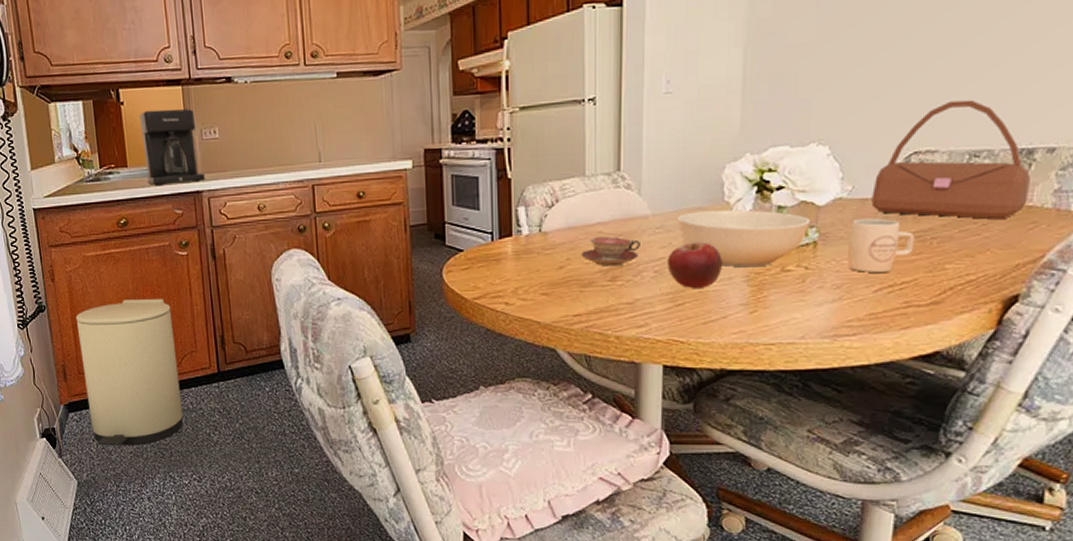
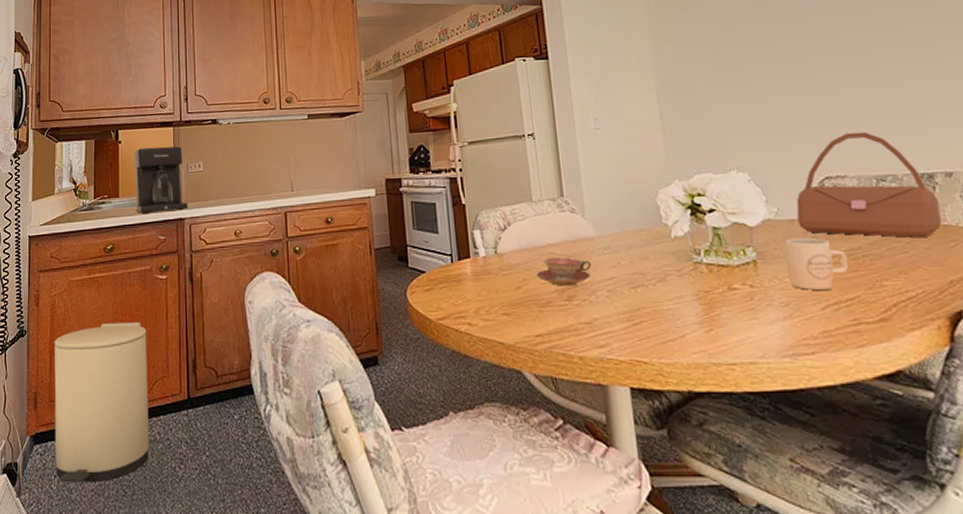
fruit: present [668,242,722,288] -> none [618,261,672,307]
bowl: present [677,209,811,268] -> none [622,231,747,286]

